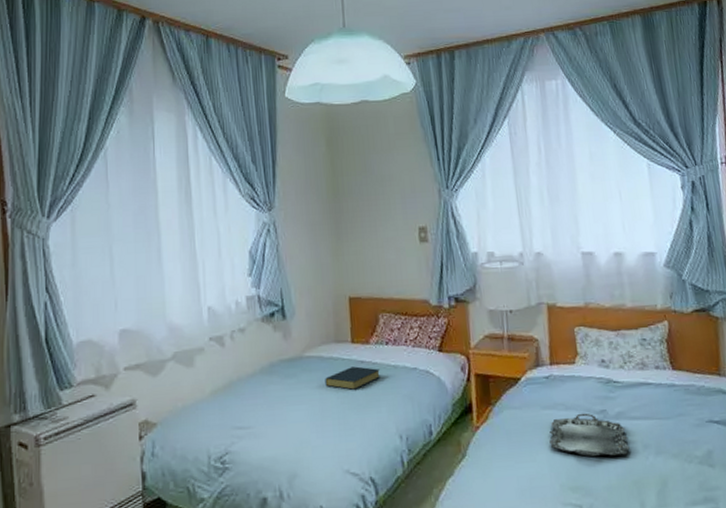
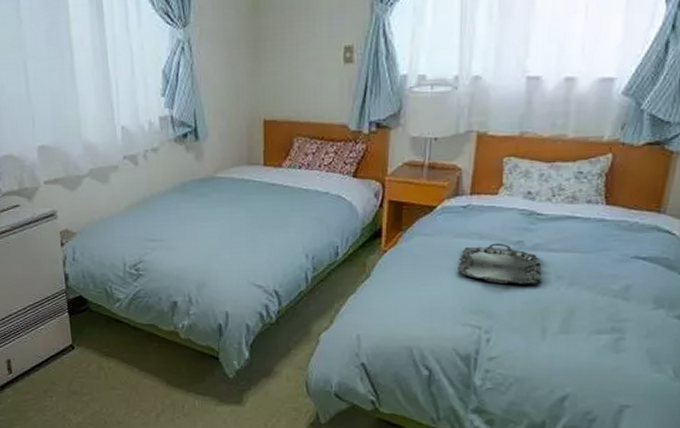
hardback book: present [325,366,380,390] -> none [235,188,291,211]

